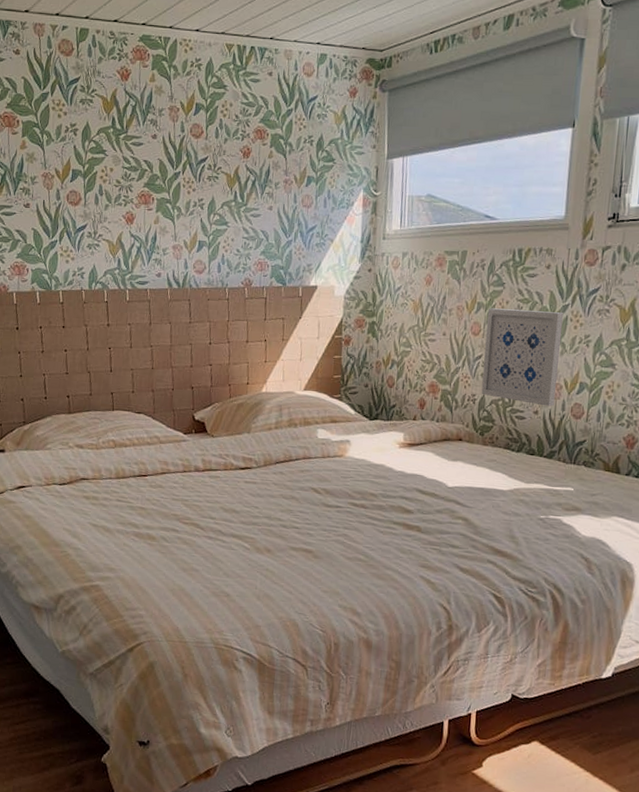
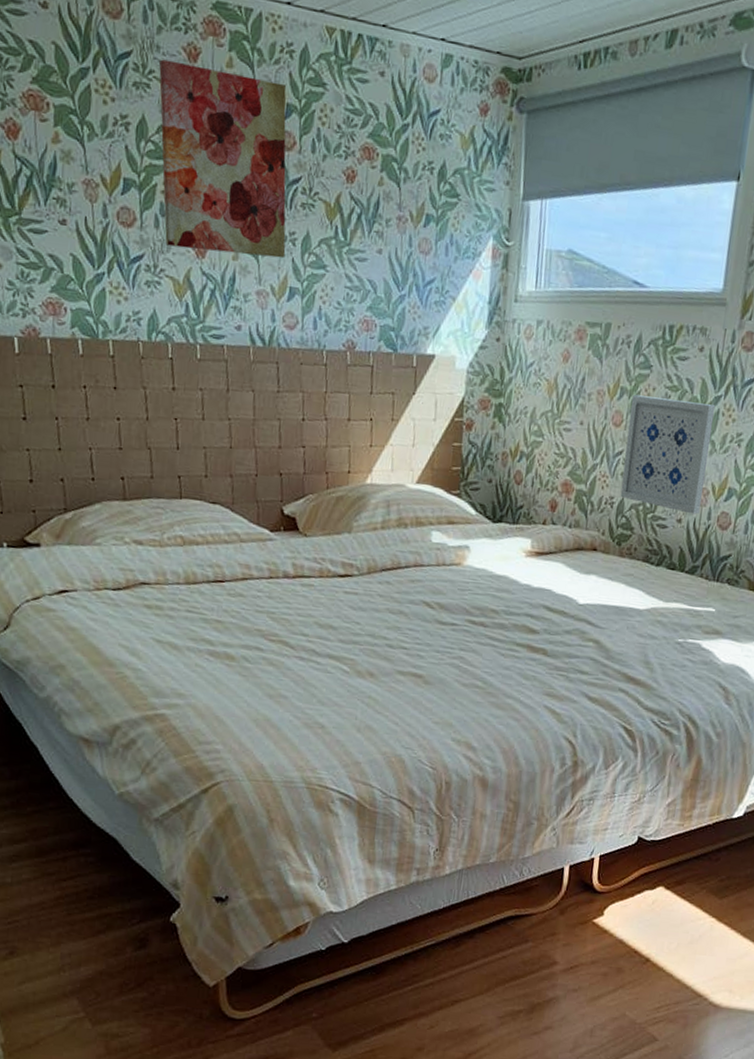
wall art: none [99,81,196,220] -> present [159,59,287,259]

